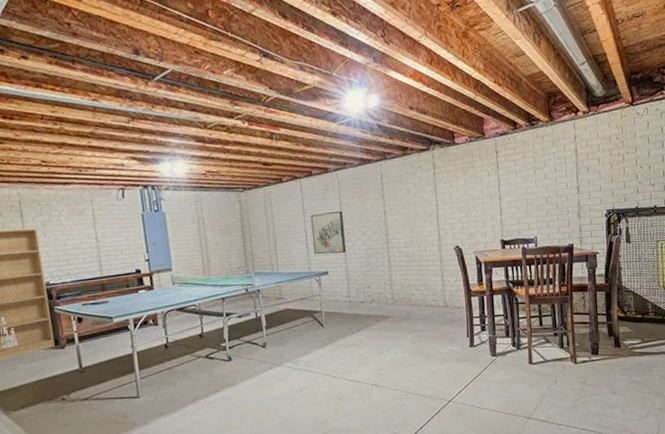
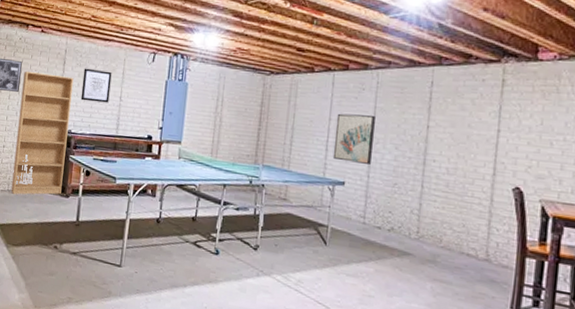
wall art: none [46,215,85,250] -> present [80,68,112,103]

